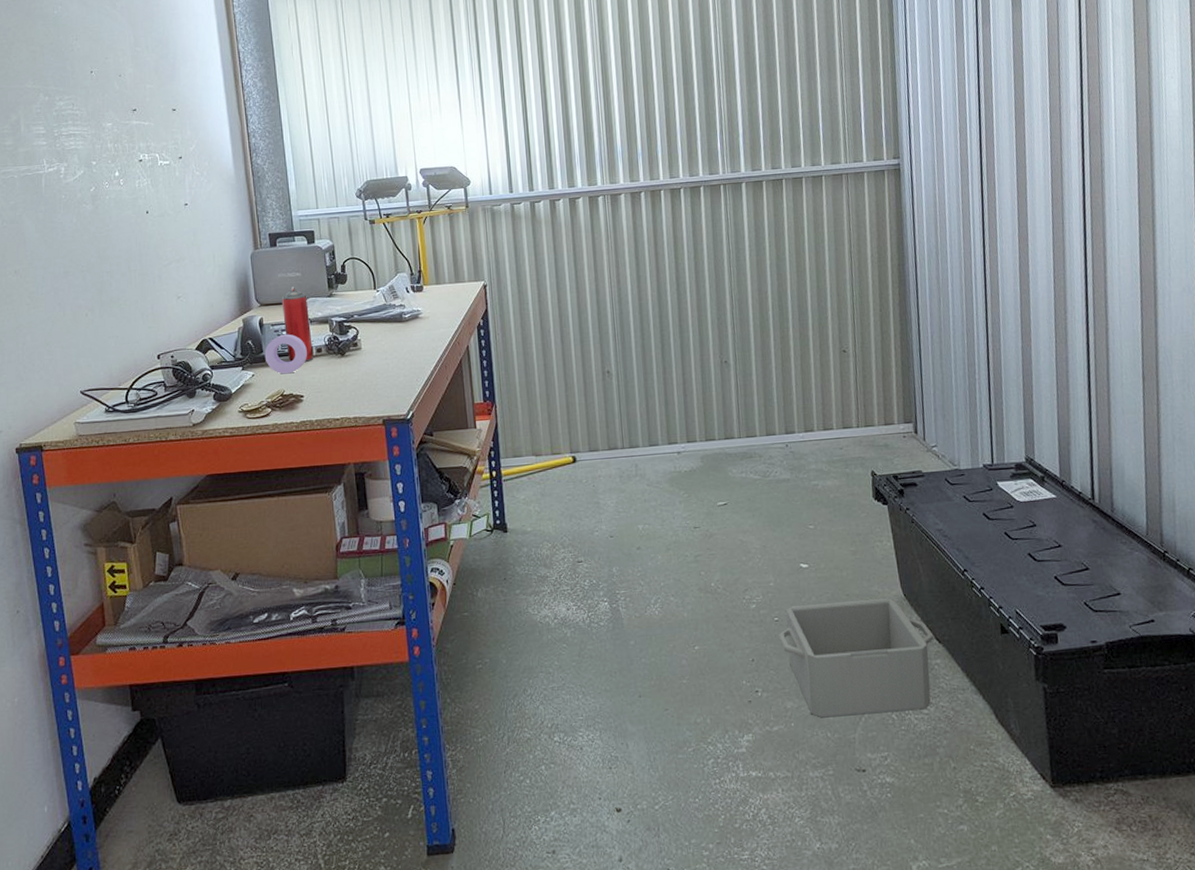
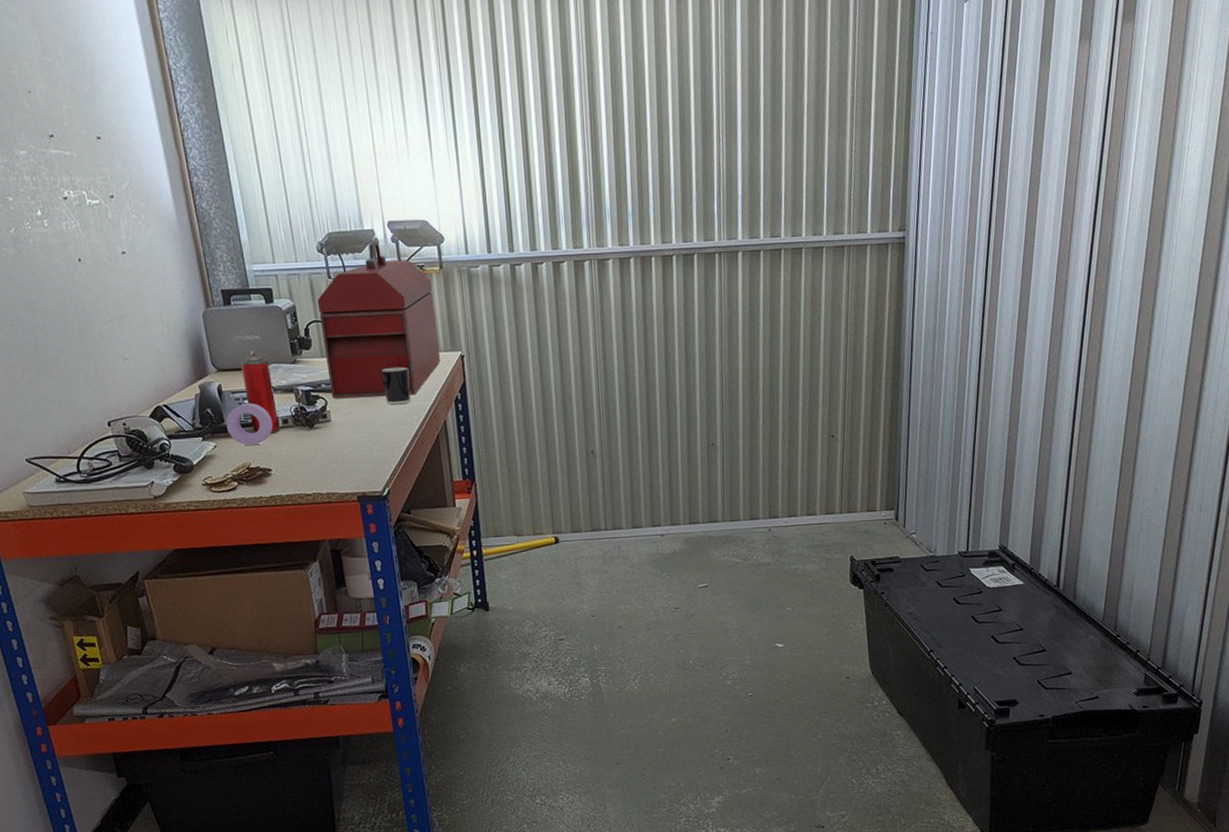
toolbox: none [354,186,464,328] -> present [317,241,440,398]
mug: none [408,296,437,333] -> present [380,366,411,405]
storage box: present [778,597,934,718] -> none [751,675,897,782]

